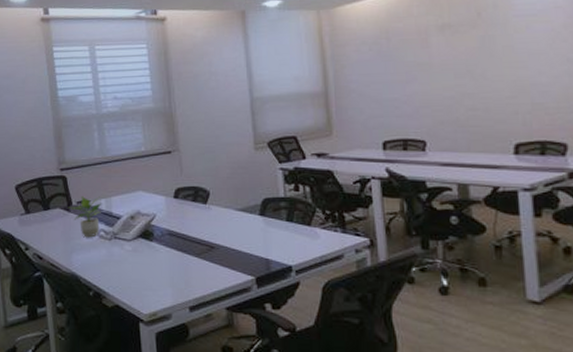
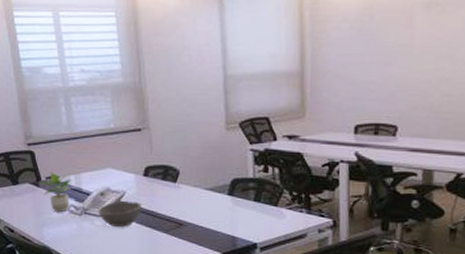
bowl: none [128,223,172,252] -> present [98,200,142,228]

